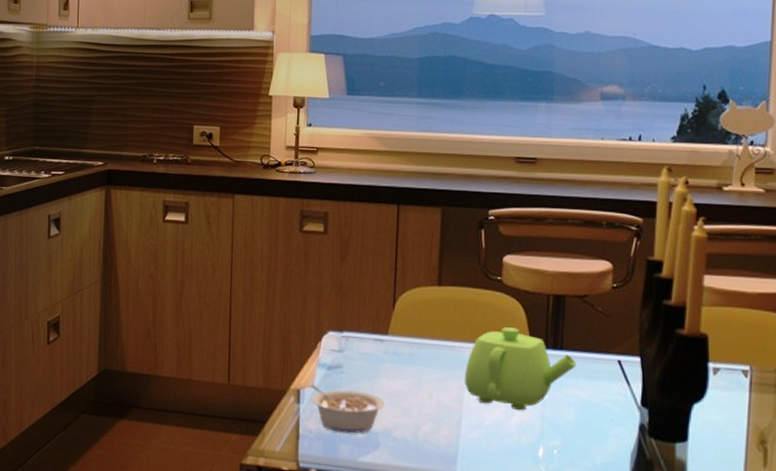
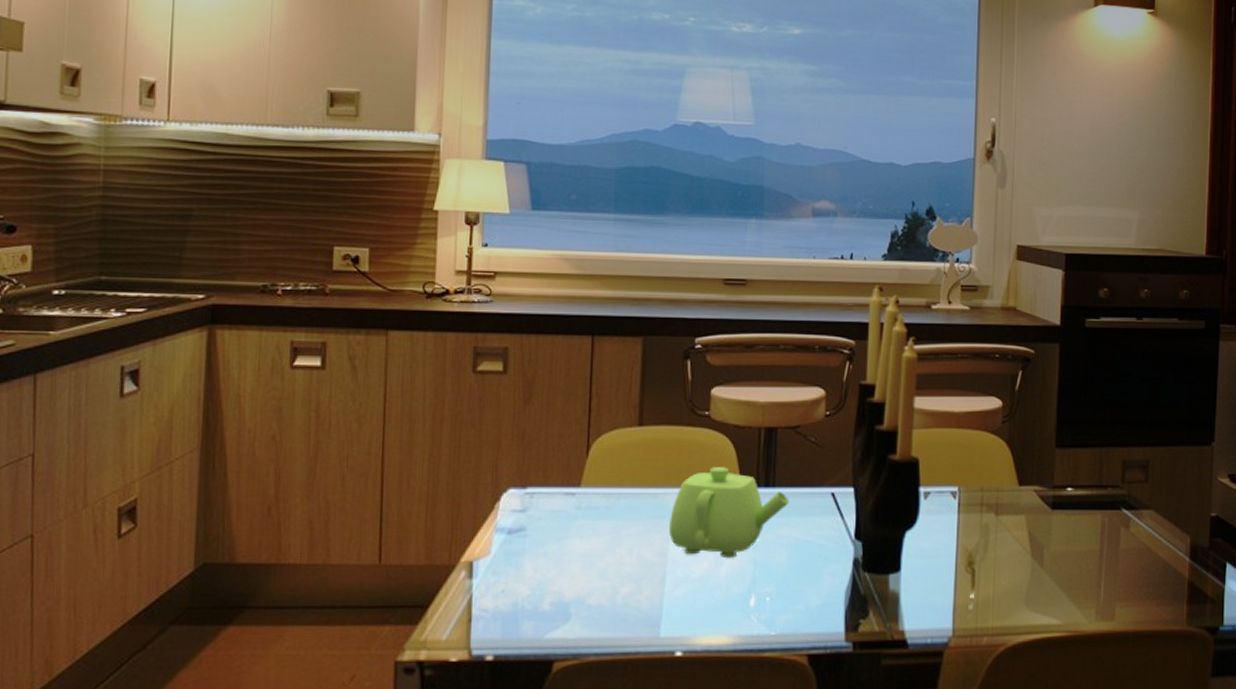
legume: present [309,383,385,434] -> none [484,553,578,608]

